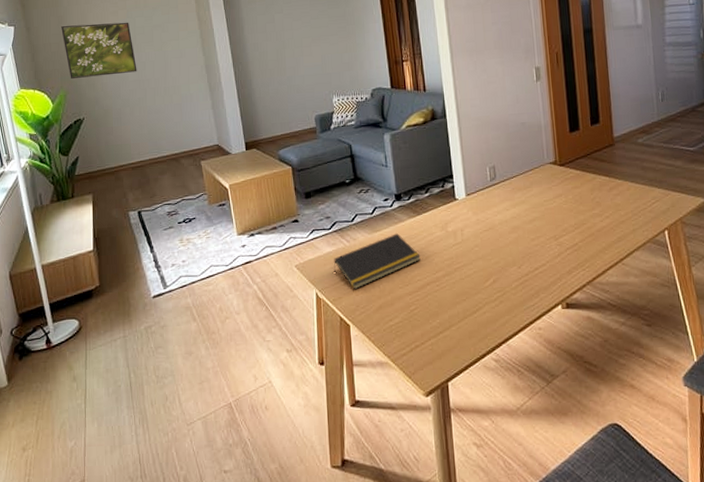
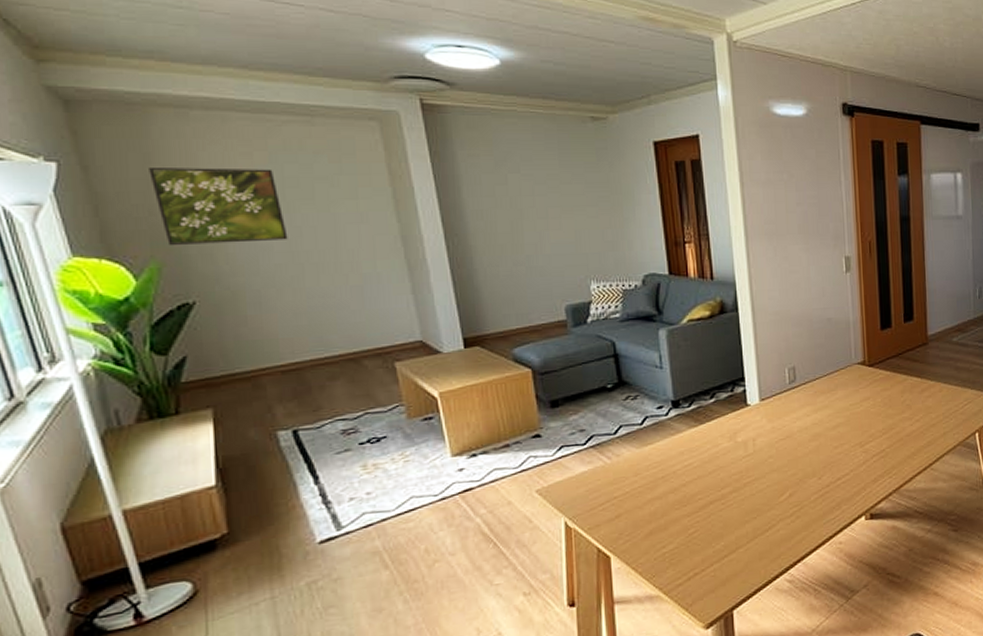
notepad: present [333,233,421,290] -> none [589,446,703,515]

